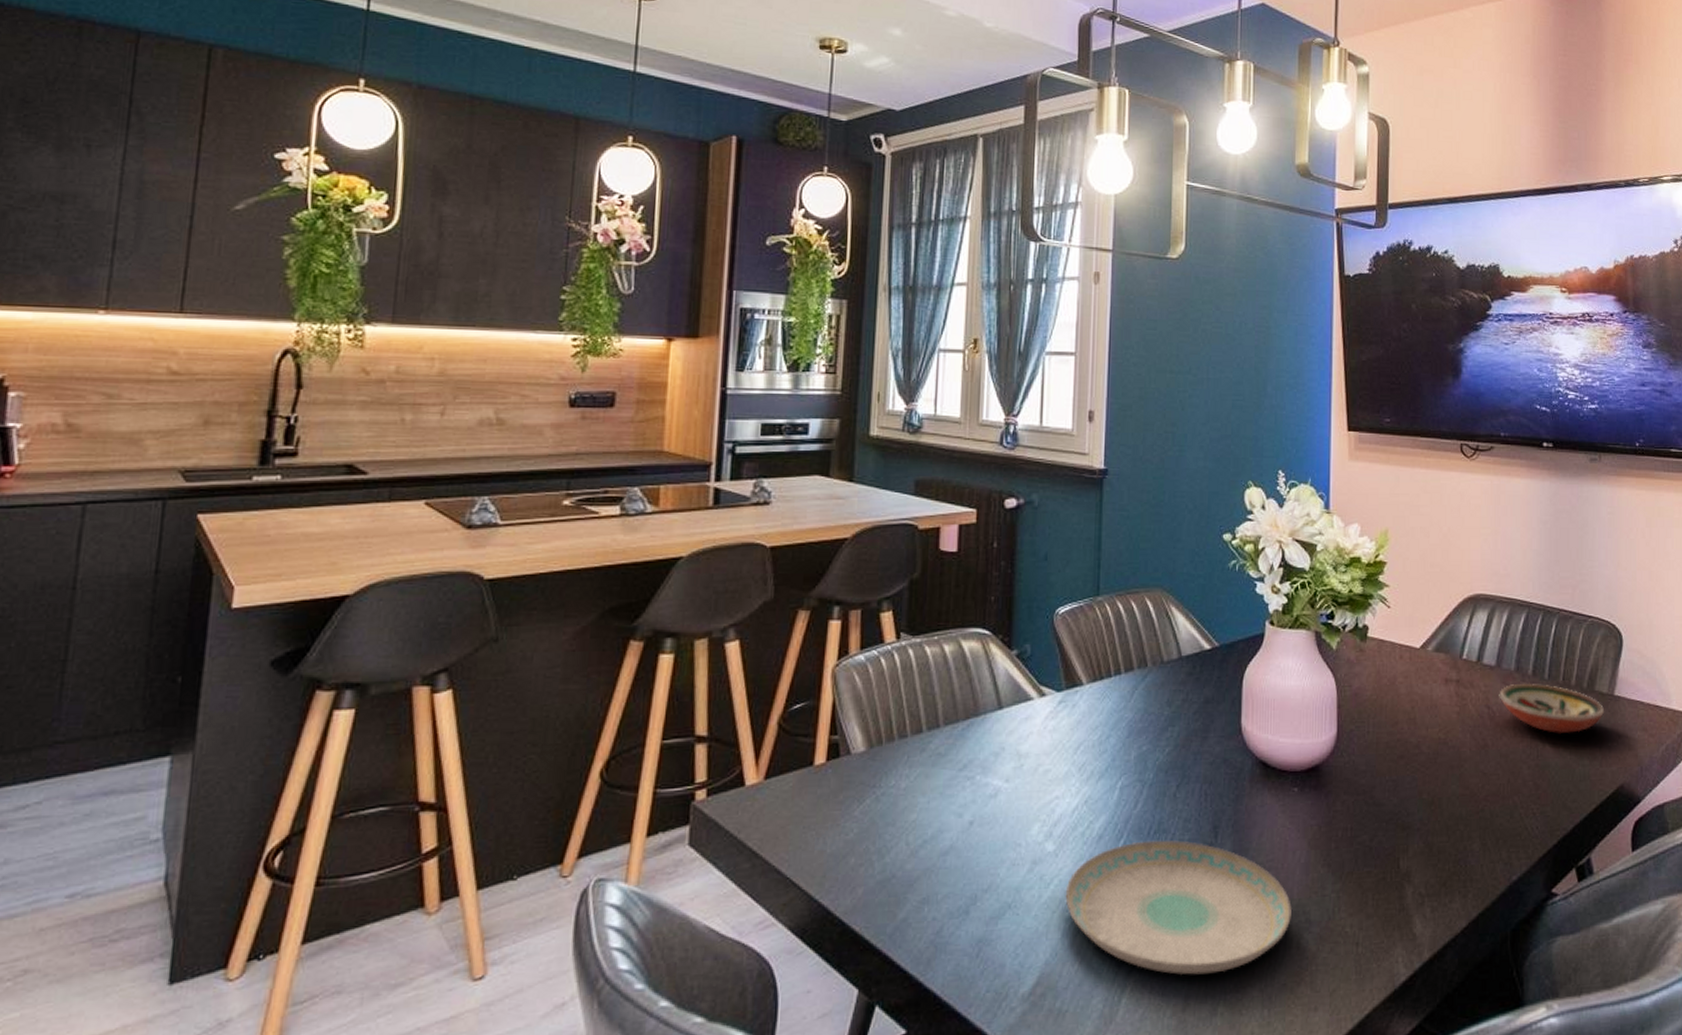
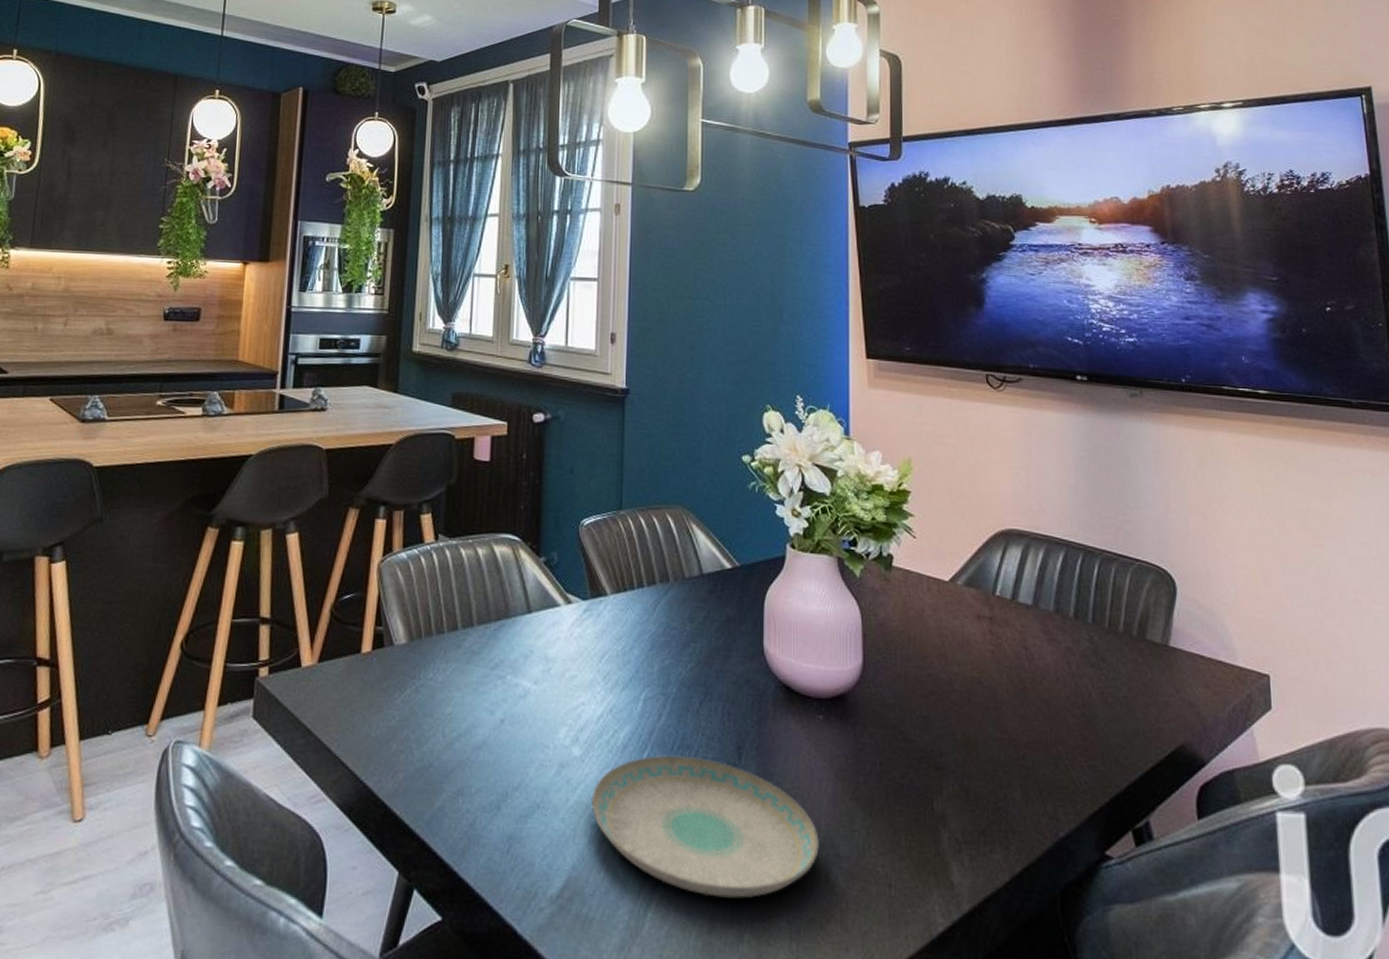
decorative bowl: present [1499,683,1605,735] -> none [1037,626,1159,684]

